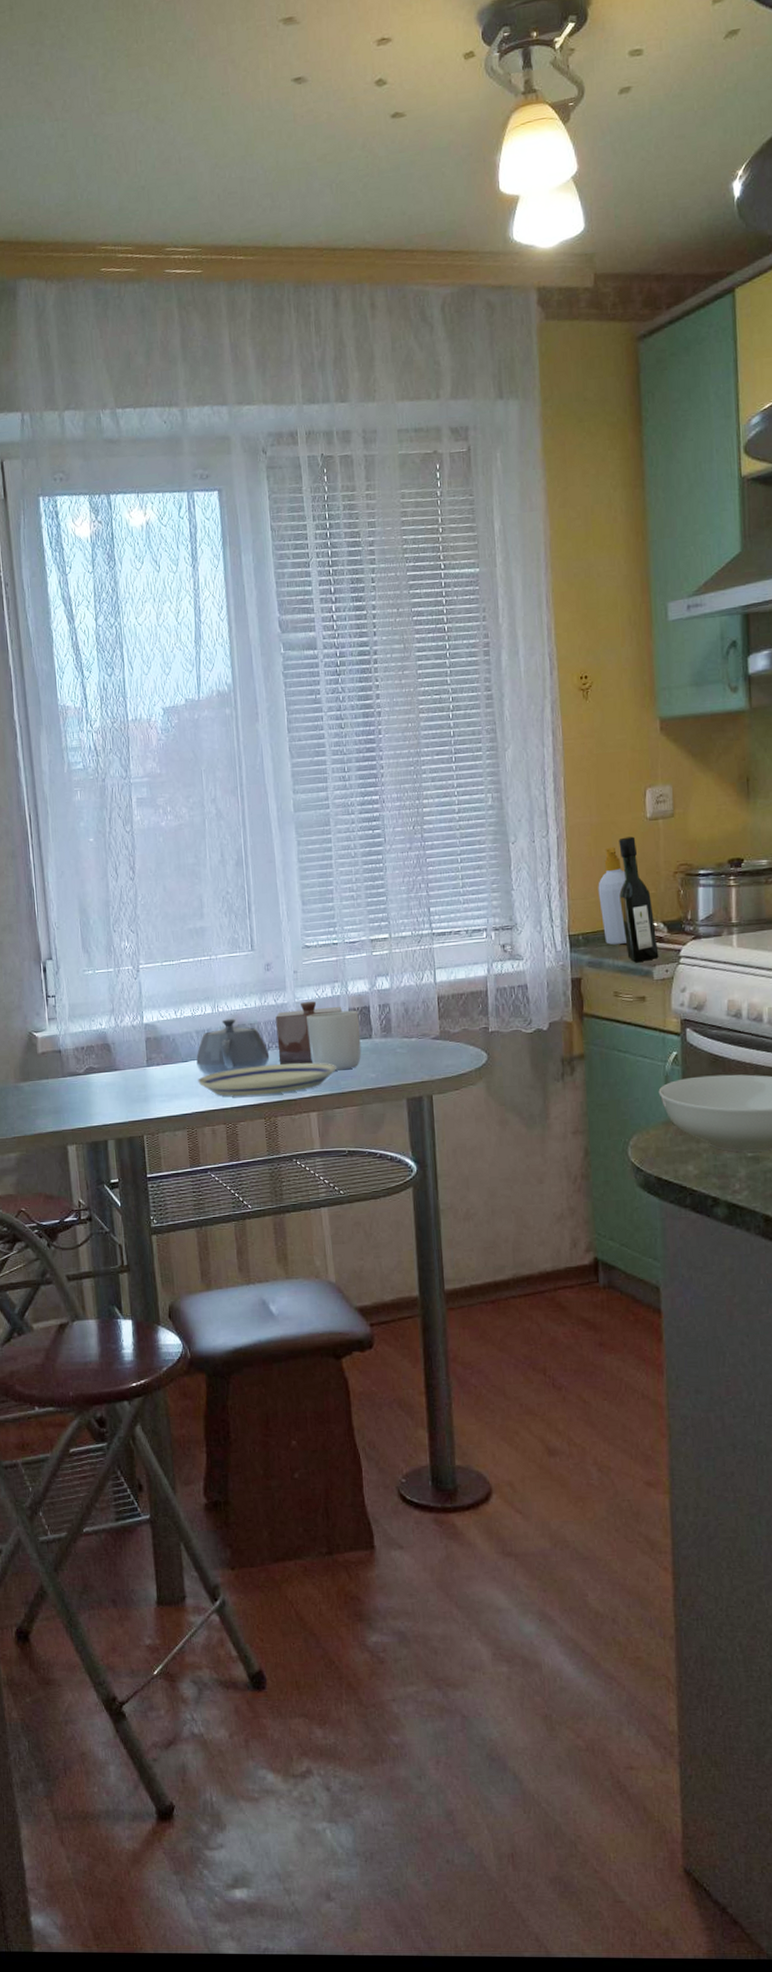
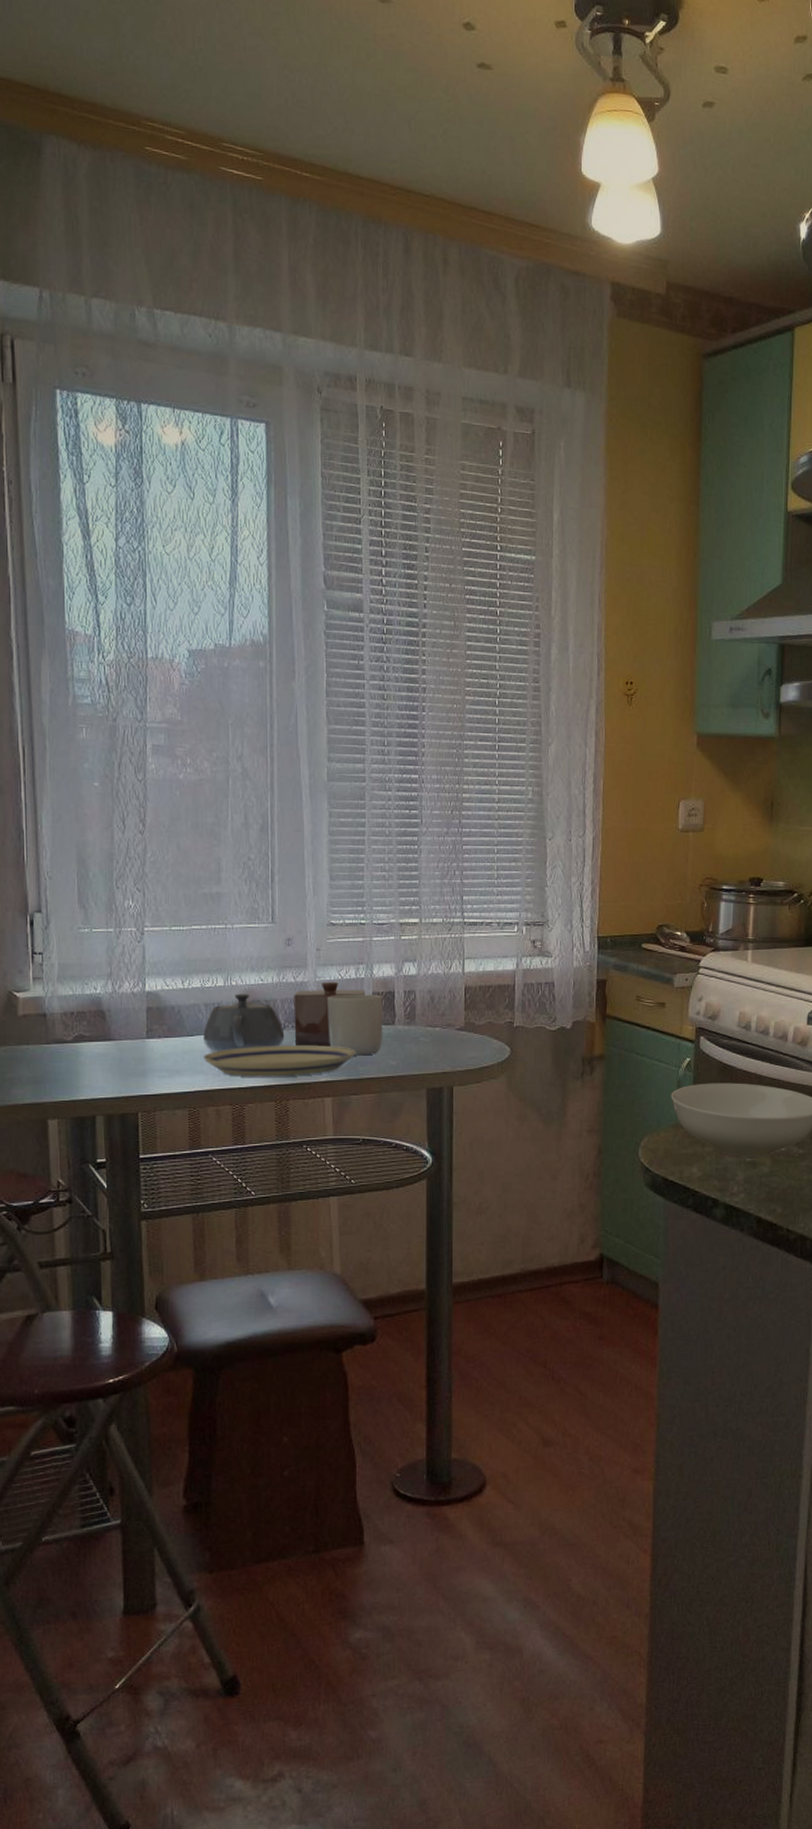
soap bottle: present [598,847,626,946] -> none [628,854,655,951]
bottle: present [618,836,659,963] -> none [648,846,680,970]

